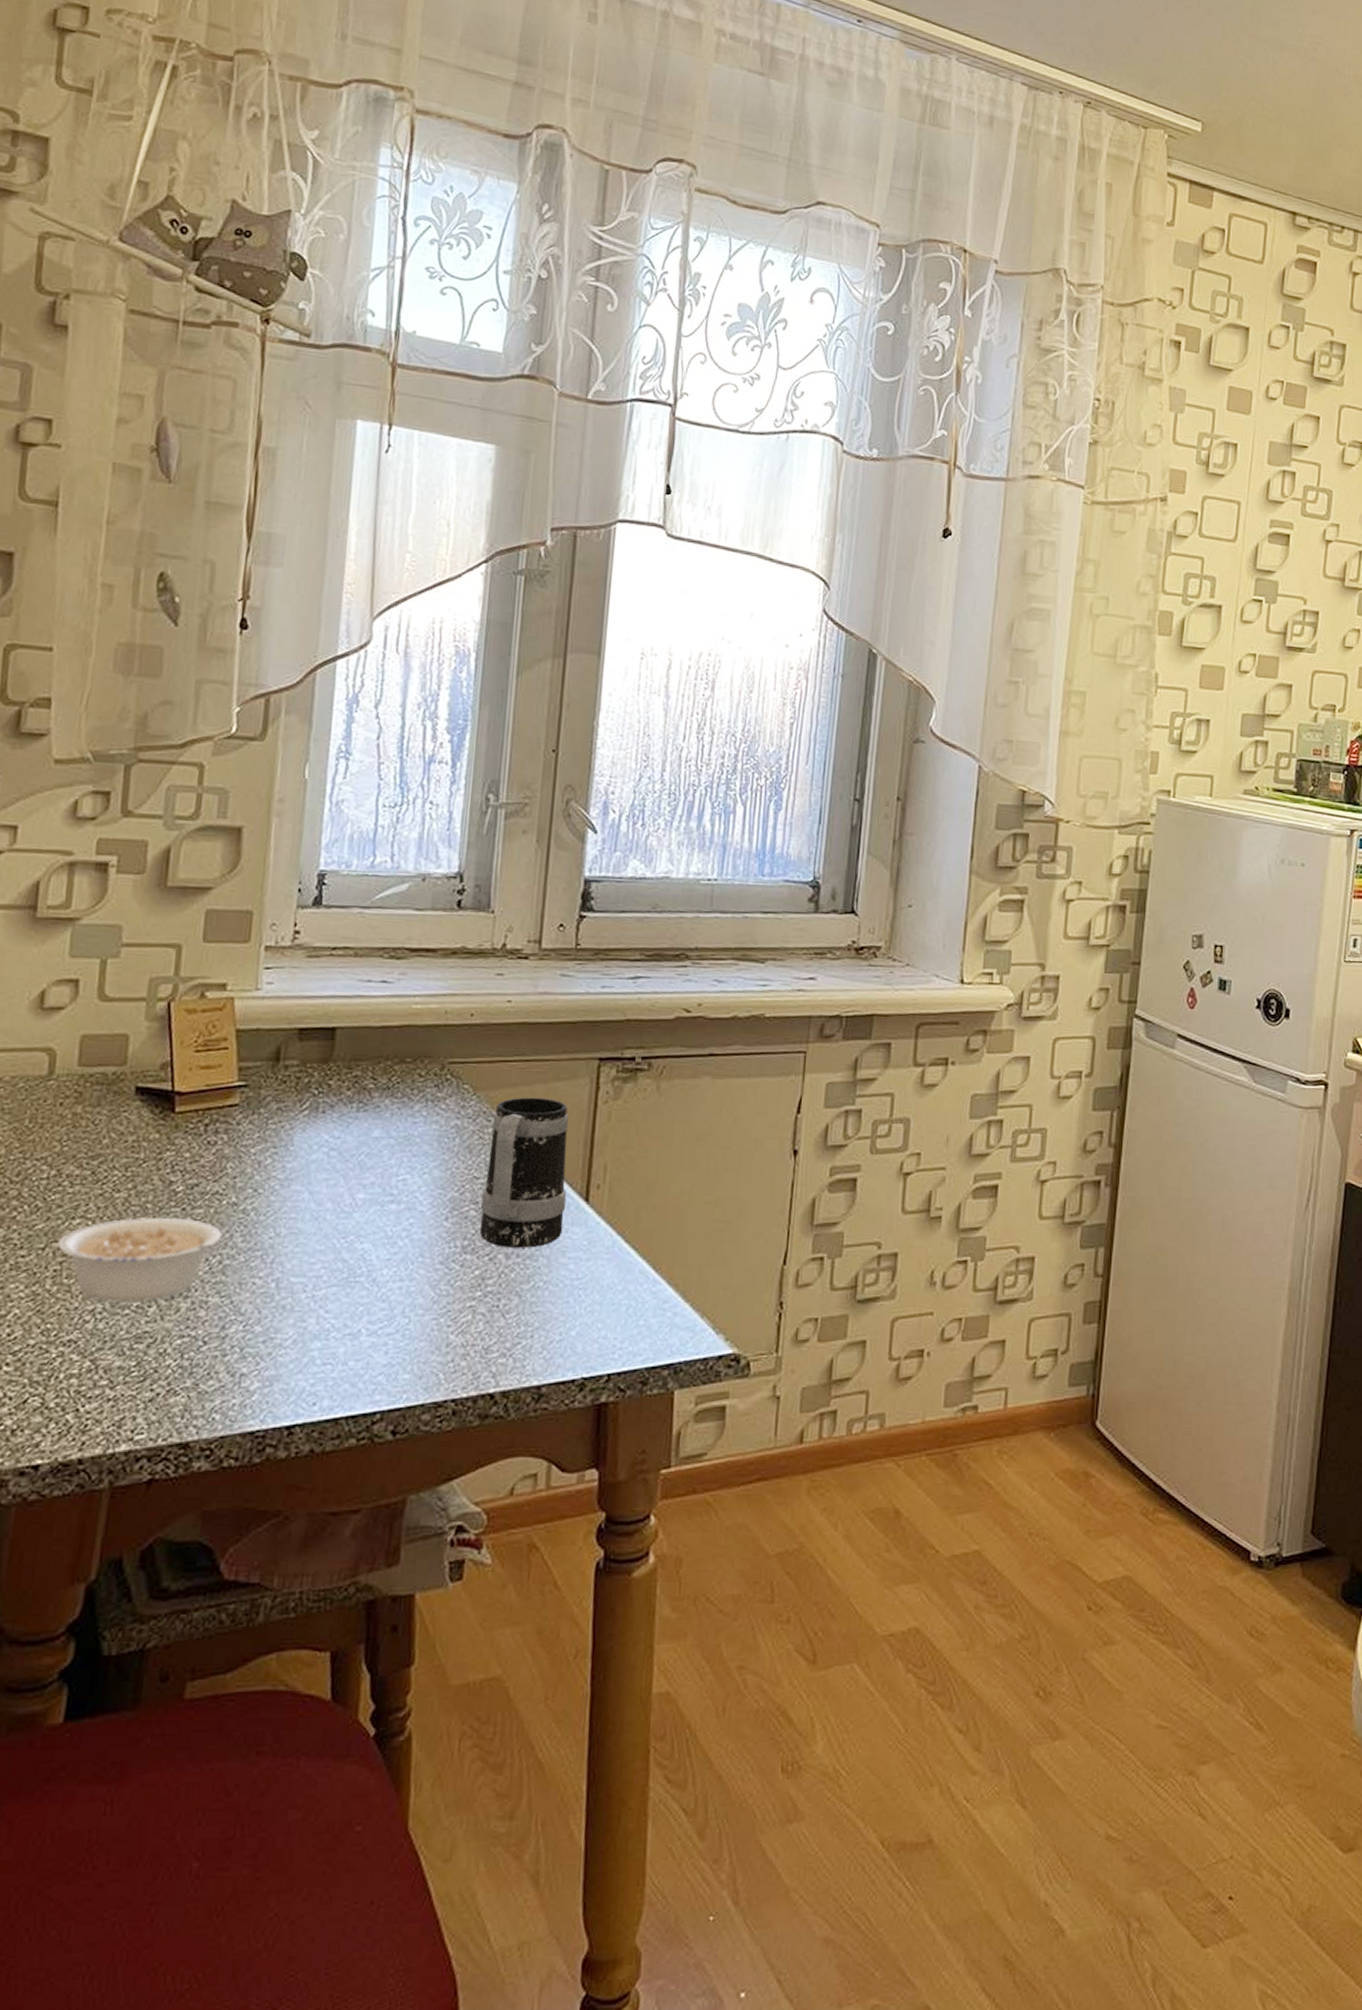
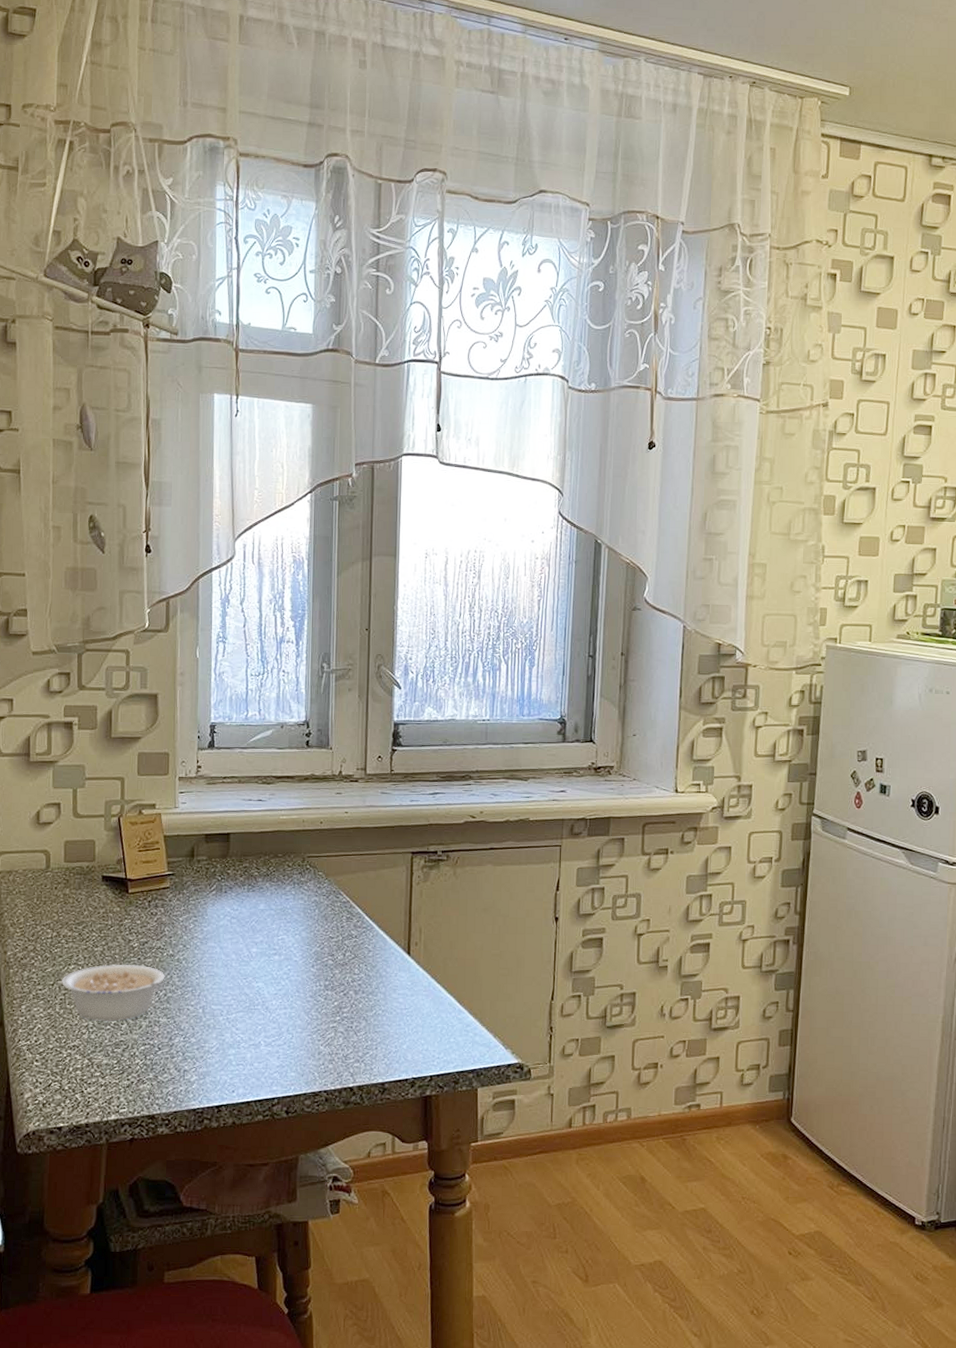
mug: present [479,1097,569,1248] -> none [336,880,395,987]

